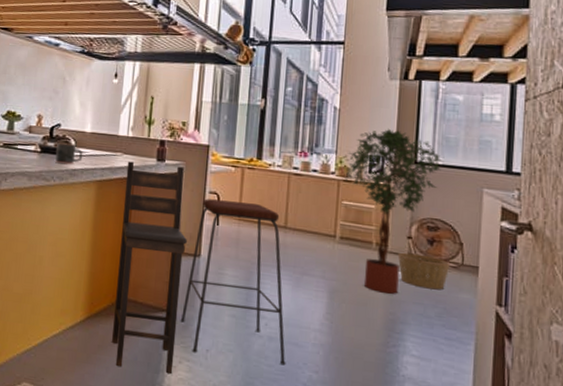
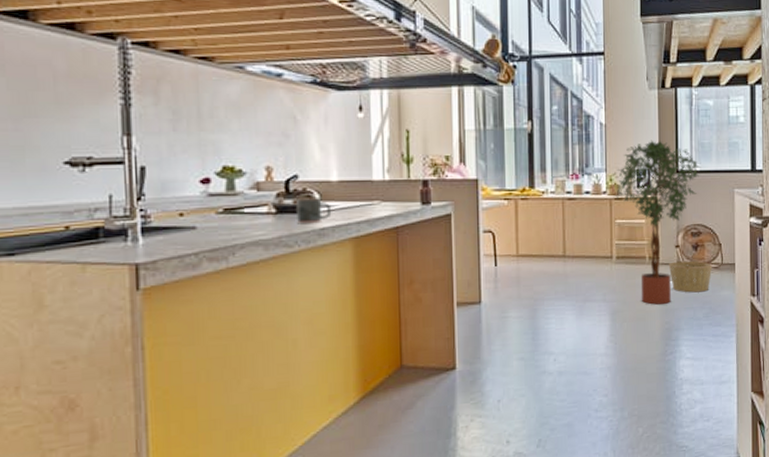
bar stool: present [112,161,188,374] -> none [387,207,466,443]
bar stool: present [180,199,286,366] -> none [467,236,577,407]

